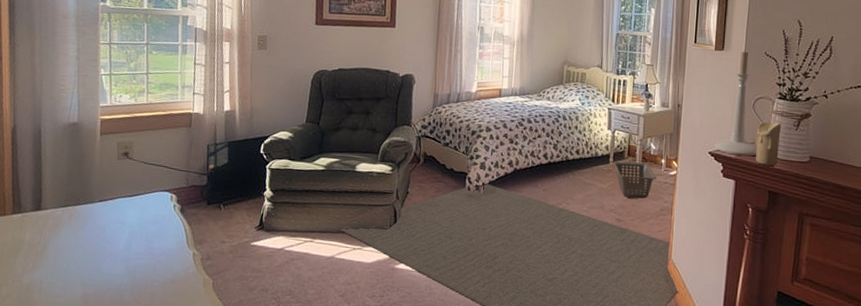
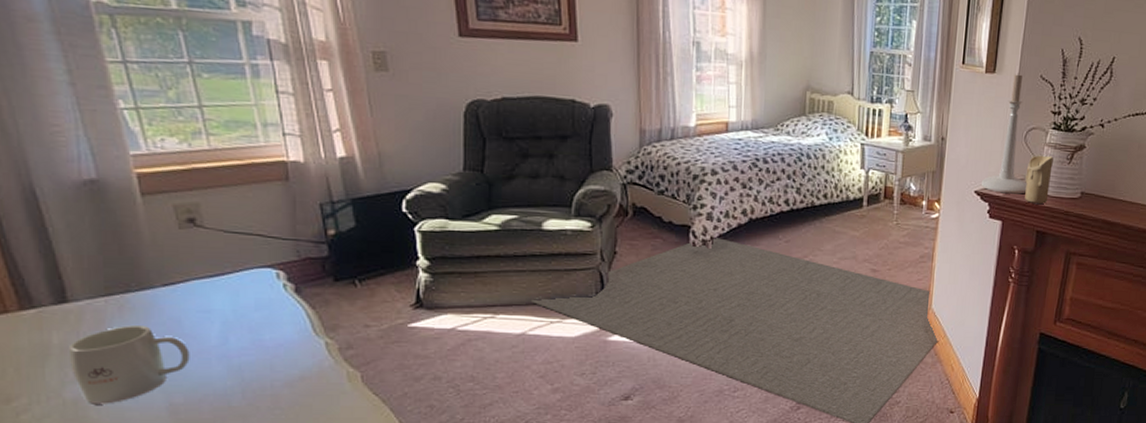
mug: none [31,230,105,290] -> present [69,326,190,404]
laundry basket: present [614,161,657,199] -> none [868,205,917,246]

